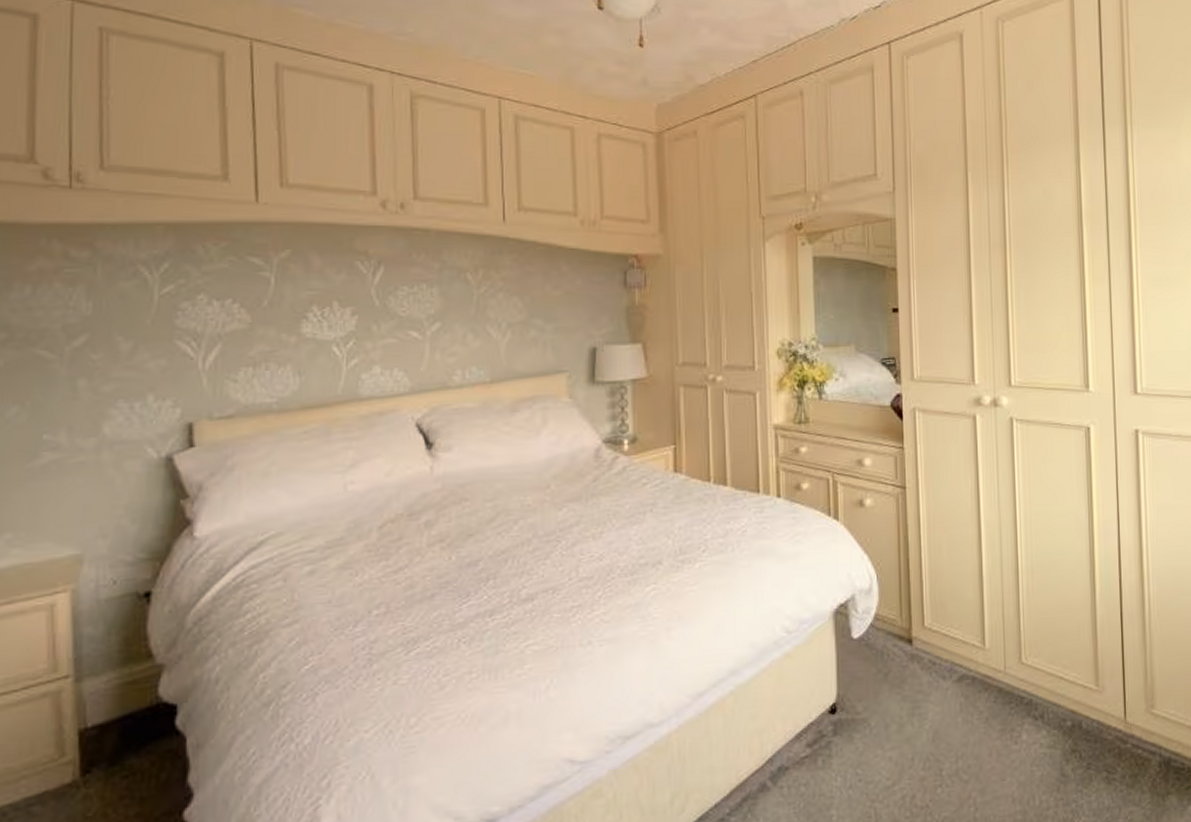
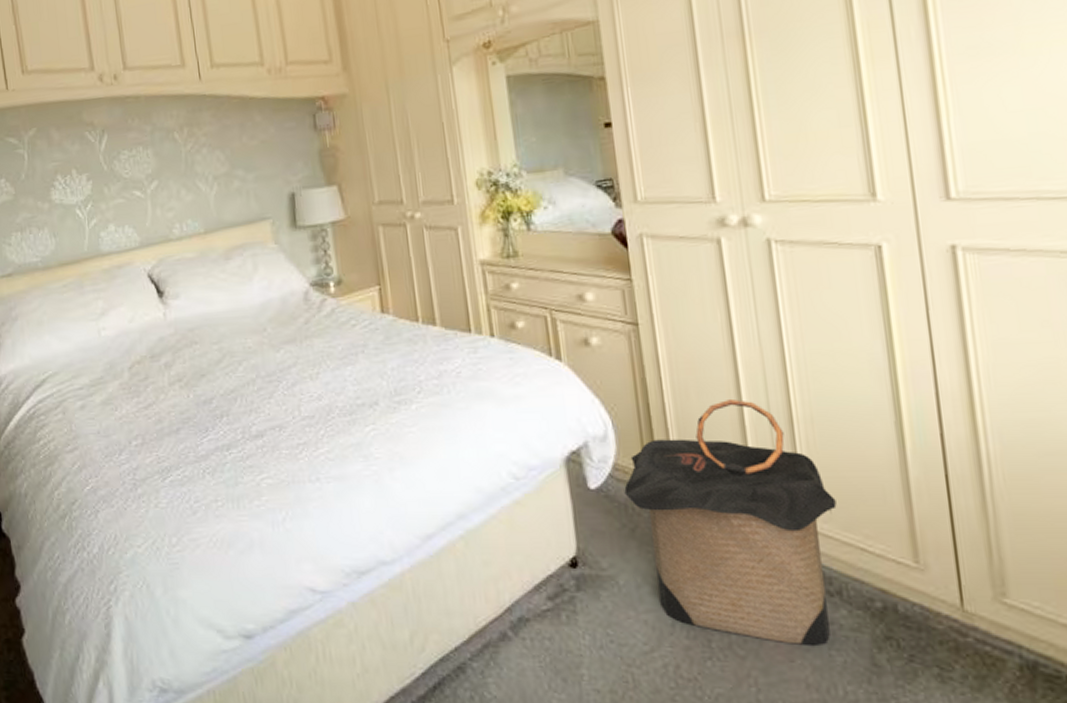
laundry hamper: none [882,553,1045,765] -> present [624,398,837,645]

